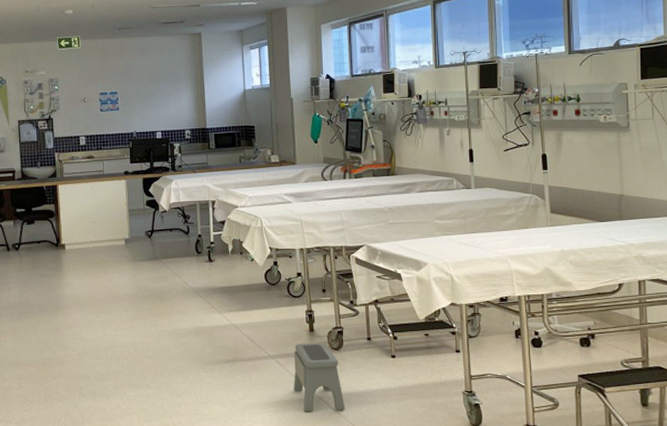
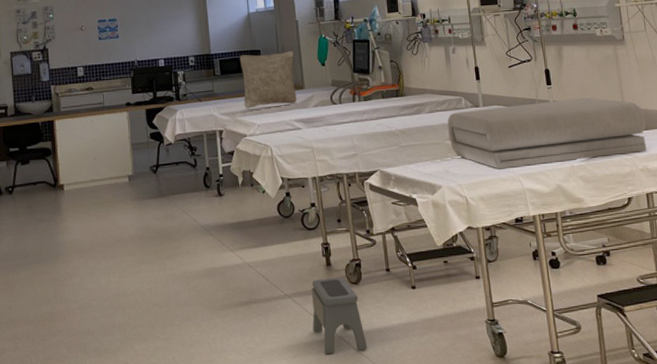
pillow: none [234,128,288,181] -> present [239,51,297,109]
towel: none [436,183,644,250] -> present [447,97,647,169]

